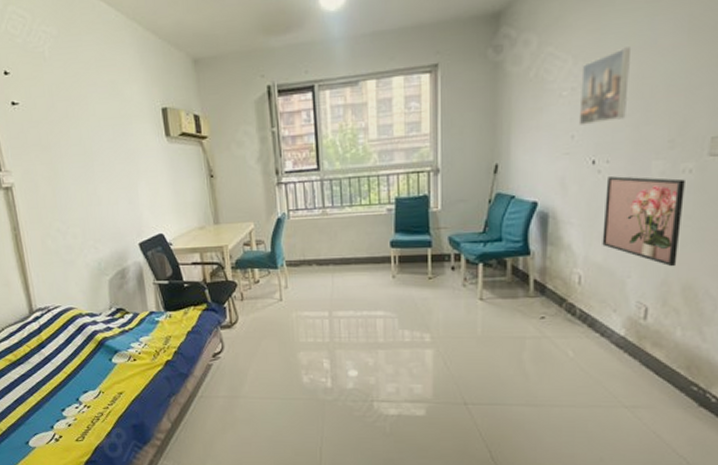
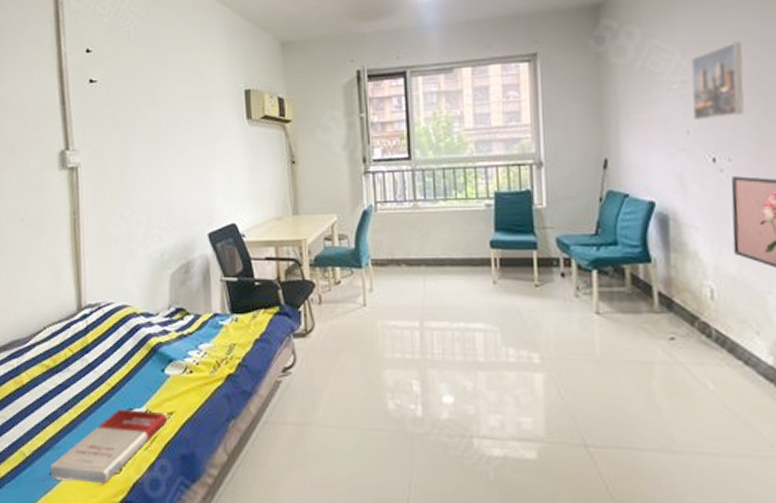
book: none [25,392,119,449] -> present [50,409,168,485]

